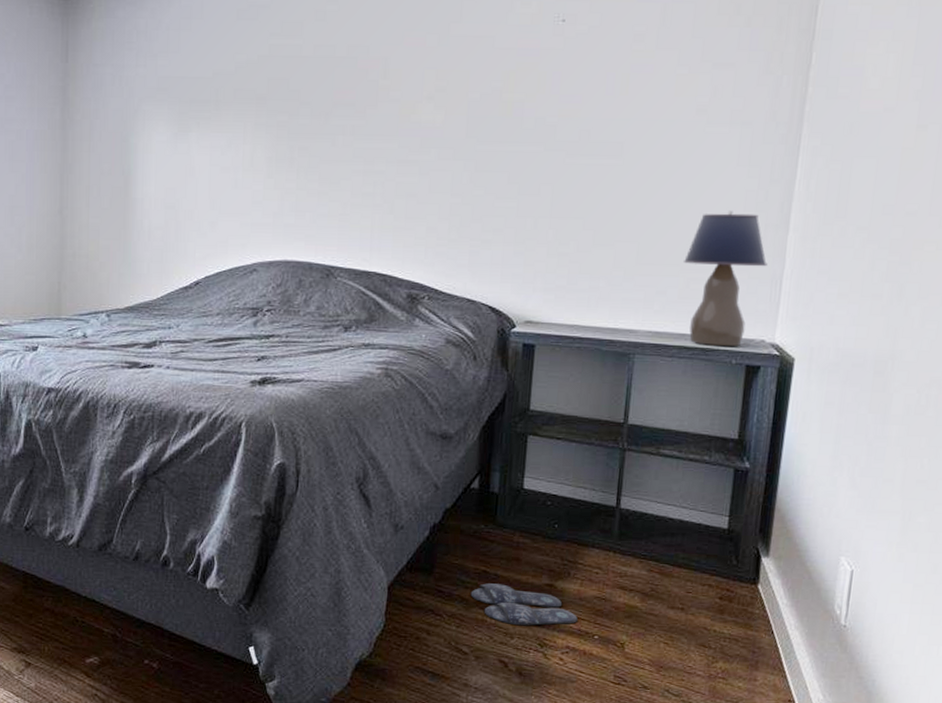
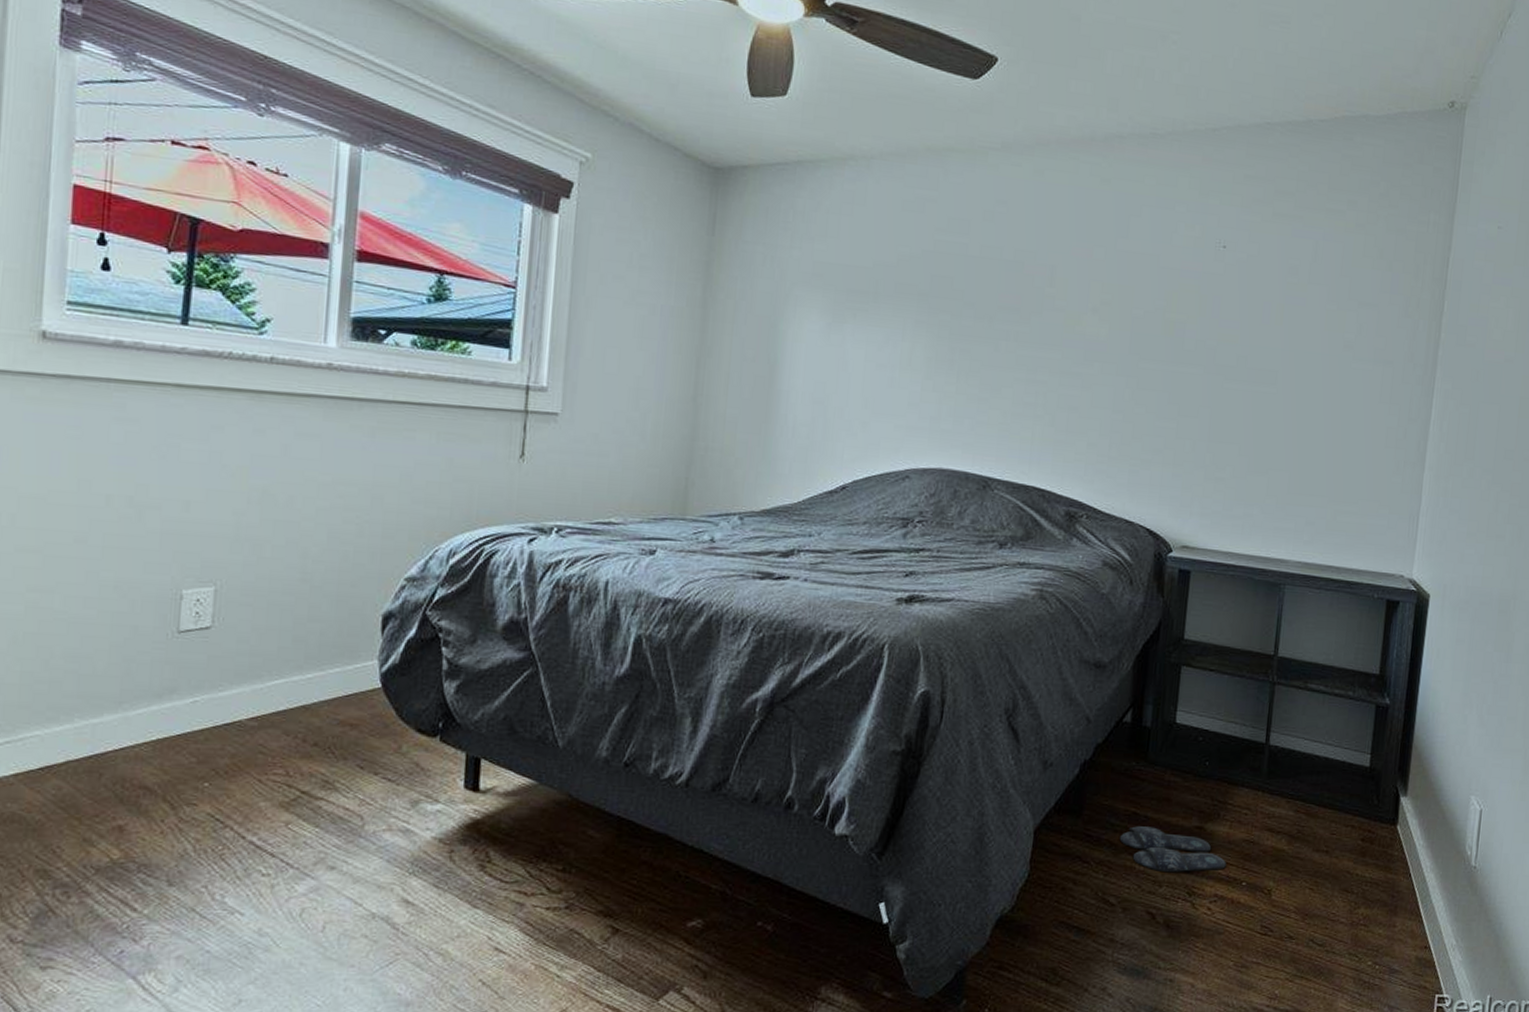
table lamp: present [684,210,768,347] -> none [1331,445,1406,581]

